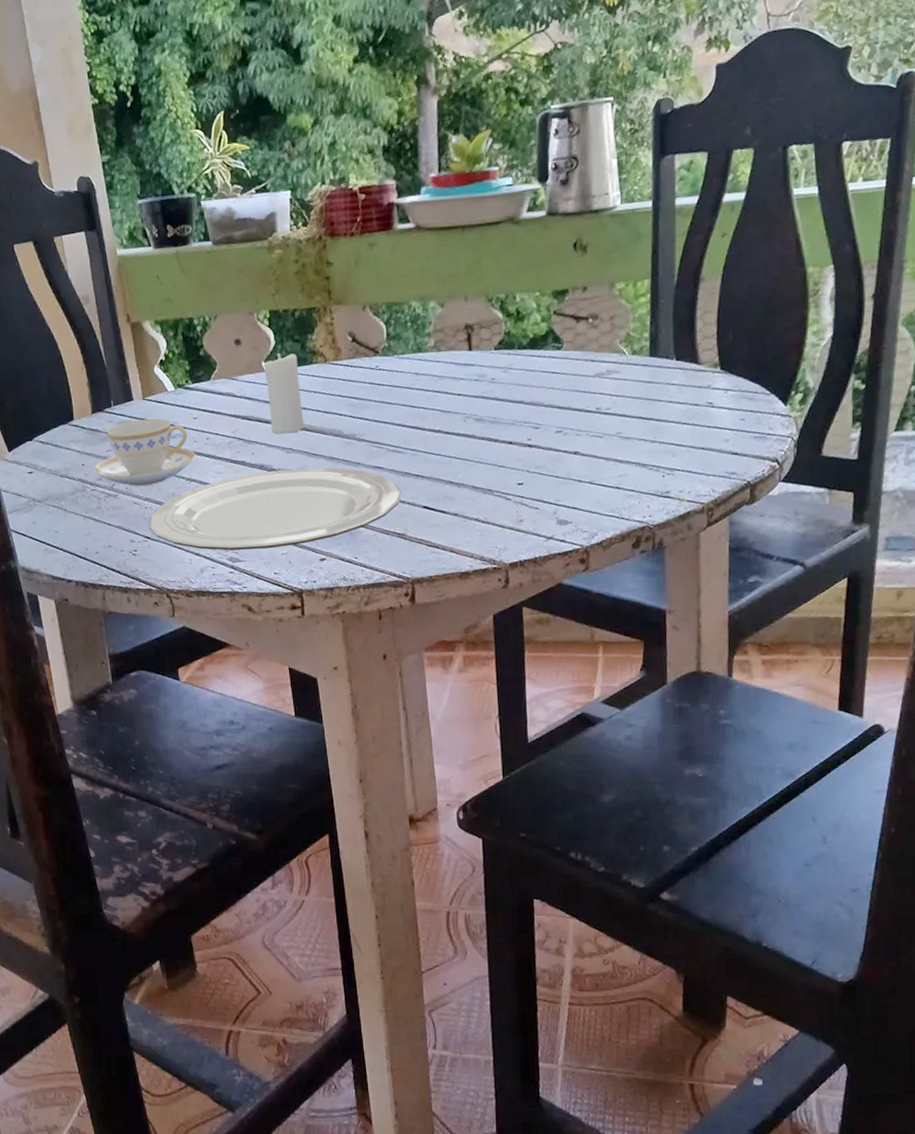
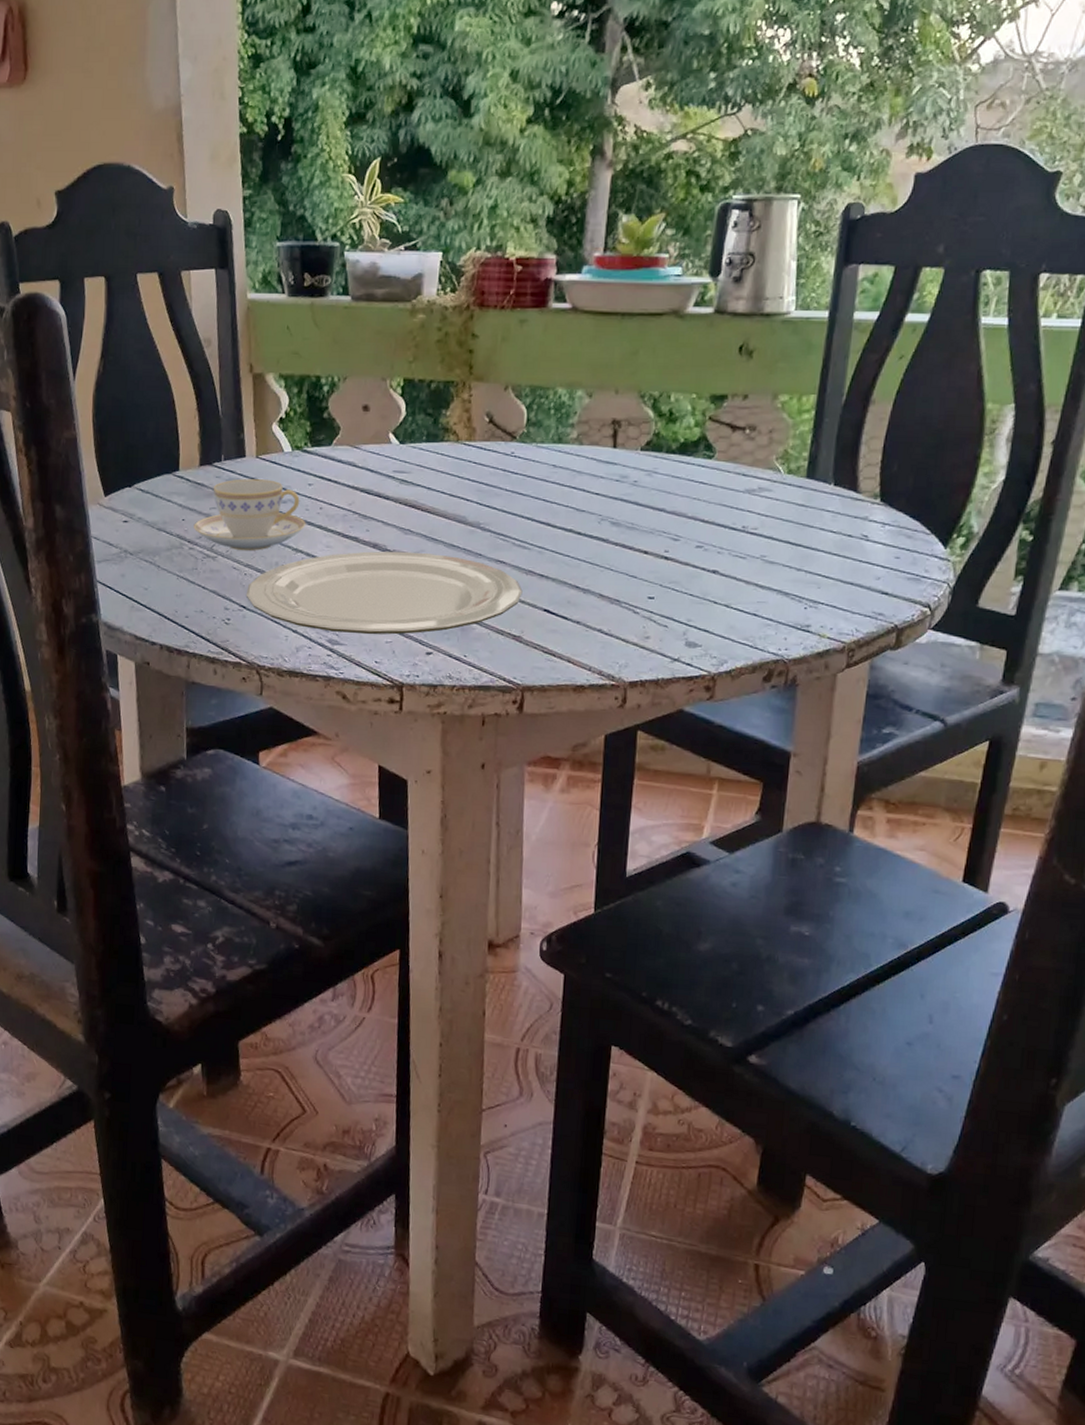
candle: present [264,352,304,434] -> none [390,425,428,513]

